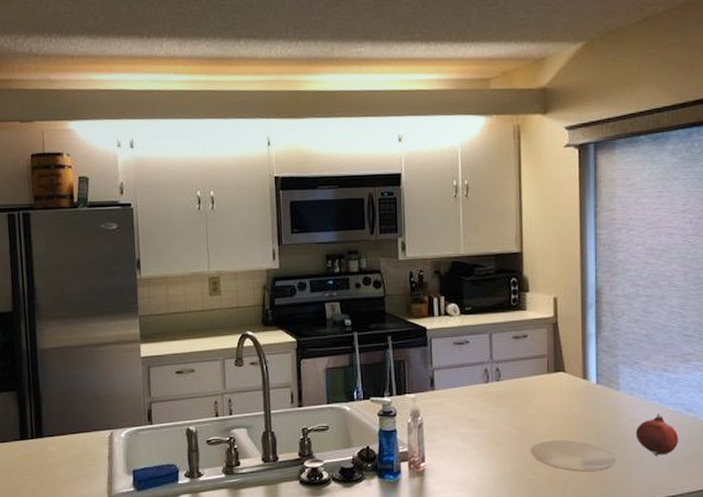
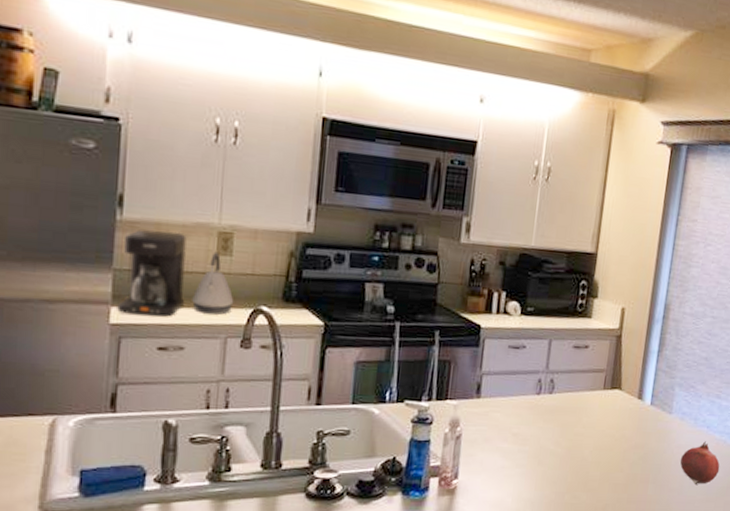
coffee maker: none [144,283,190,348] -> present [117,230,187,316]
kettle: none [196,293,227,342] -> present [192,251,234,315]
plate: present [531,439,616,472] -> none [573,461,658,498]

